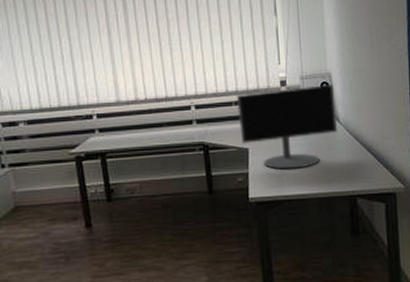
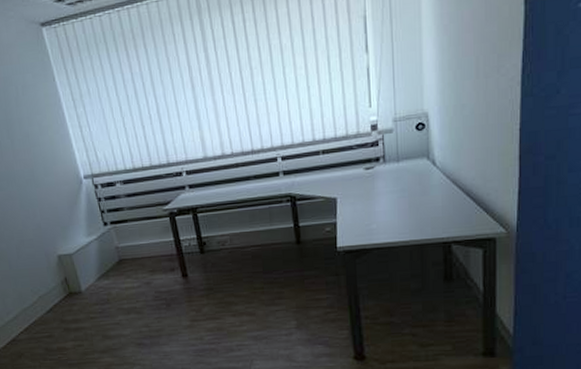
computer monitor: present [236,84,338,170] -> none [323,125,434,218]

